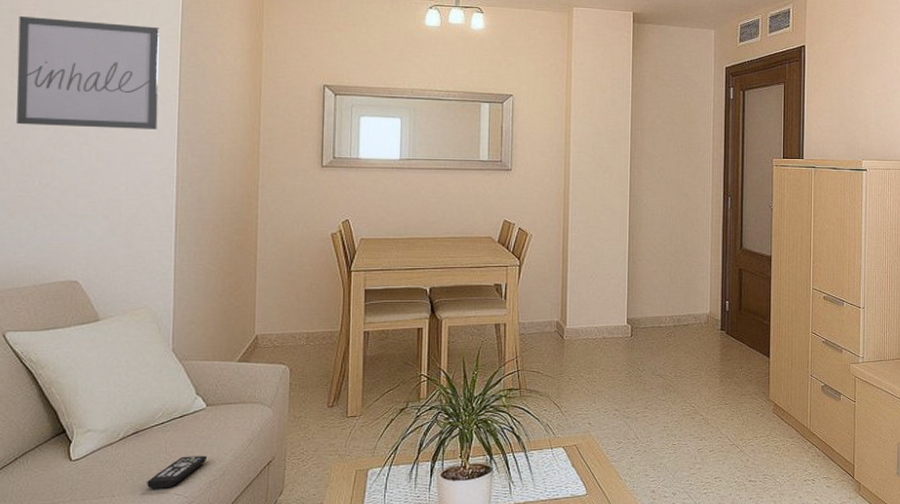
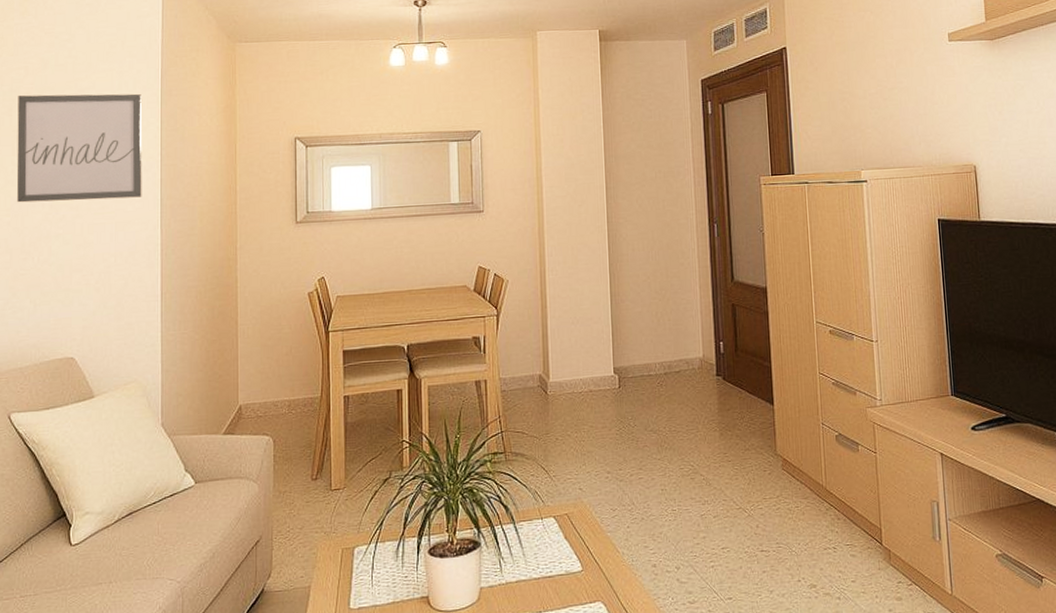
remote control: present [147,455,208,489] -> none [141,536,198,574]

